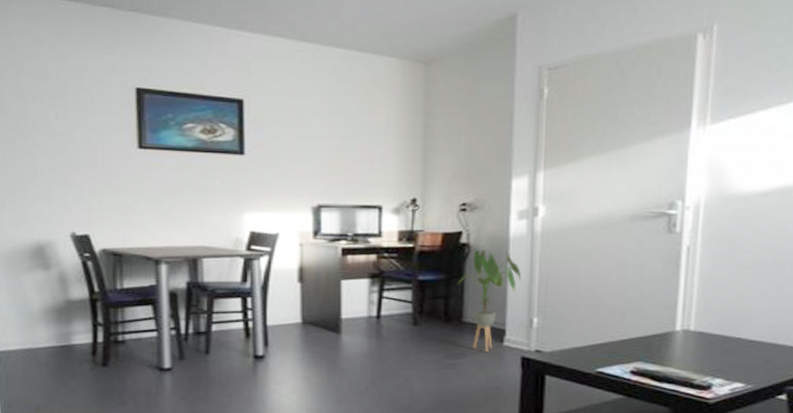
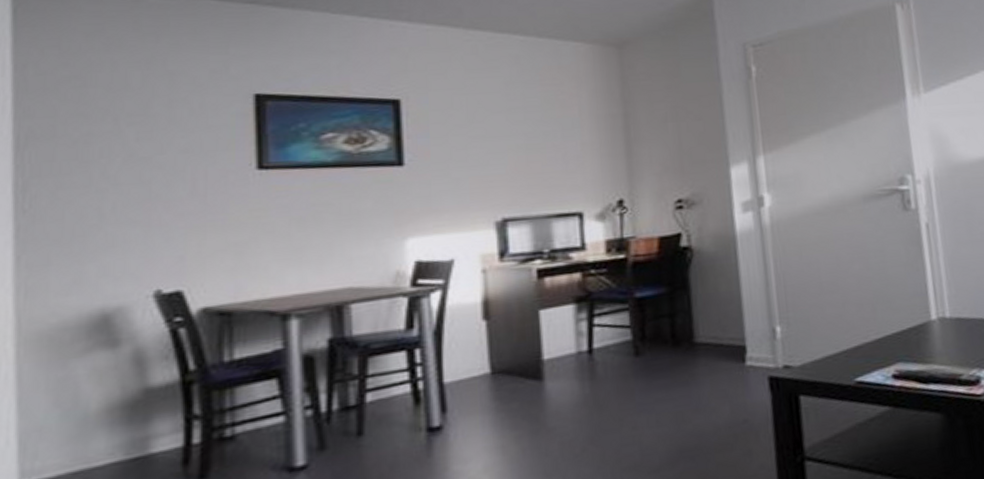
house plant: present [458,249,521,352] -> none [683,251,755,377]

